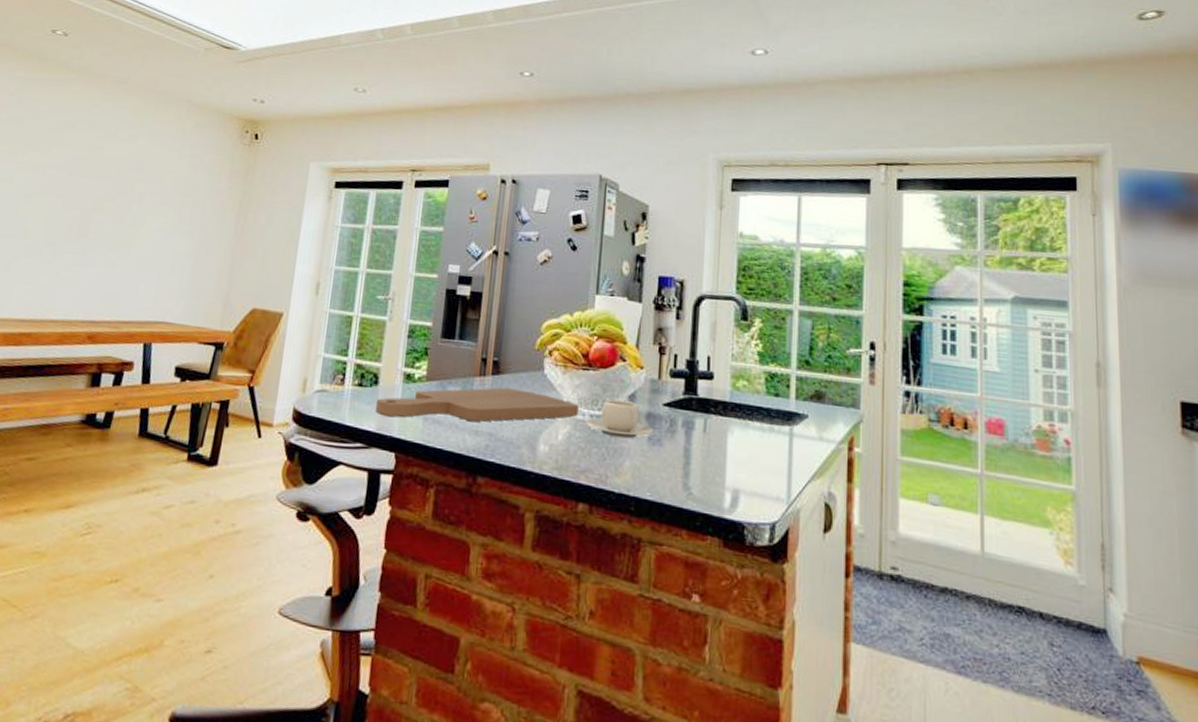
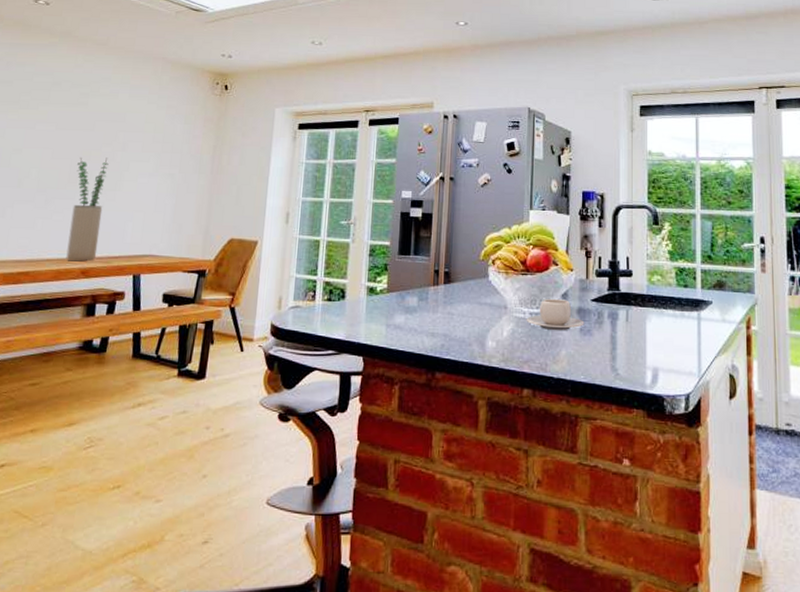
vase: none [72,208,123,325] -> present [66,157,109,262]
cutting board: present [374,387,579,422] -> none [343,294,520,326]

